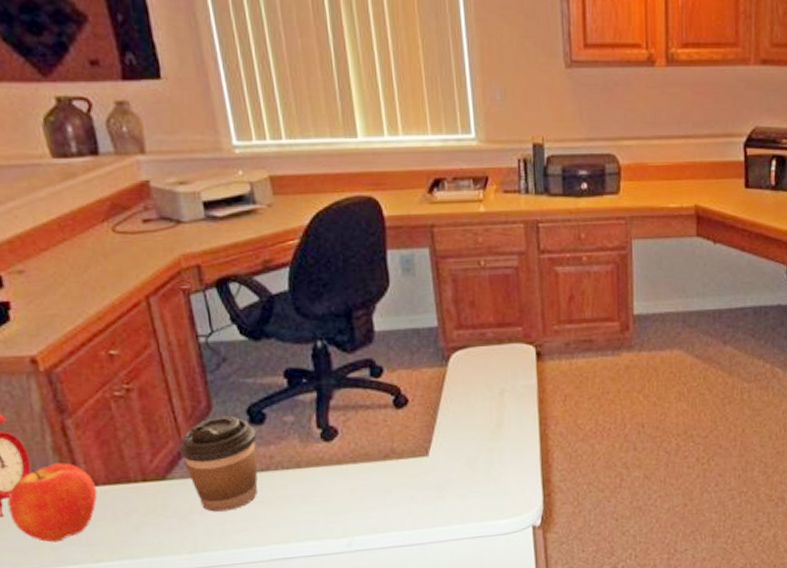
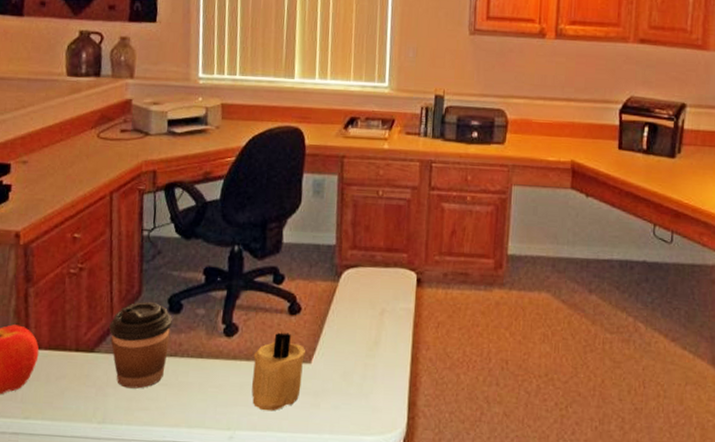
candle: none [360,427,421,512] -> present [252,331,305,411]

